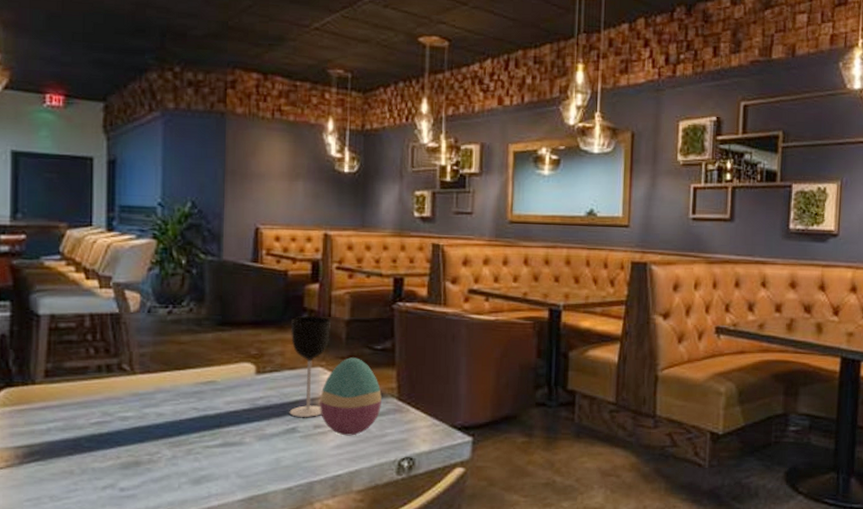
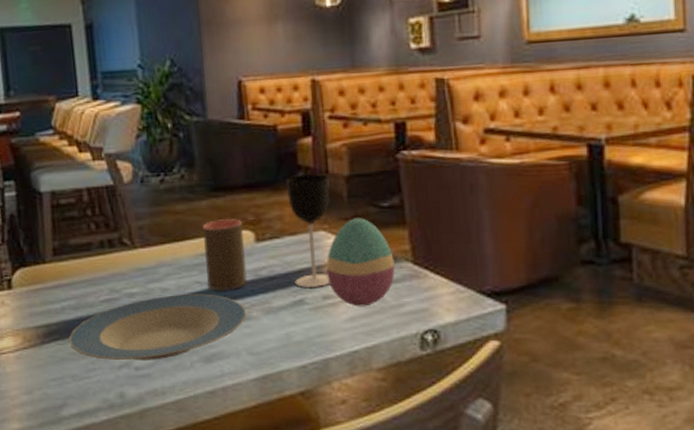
plate: none [51,419,240,482] -> present [69,294,247,361]
cup: none [204,351,246,418] -> present [202,218,247,291]

